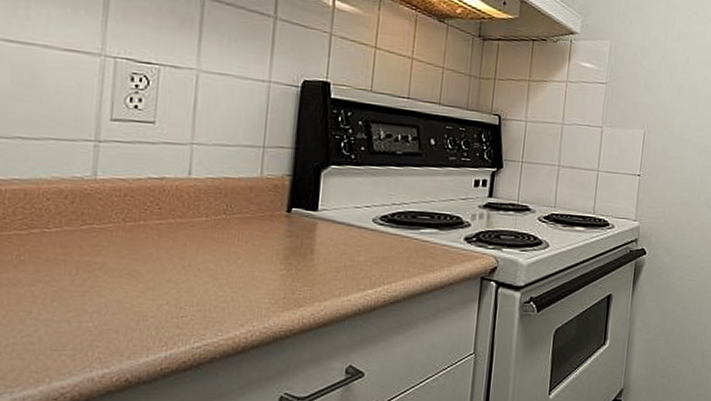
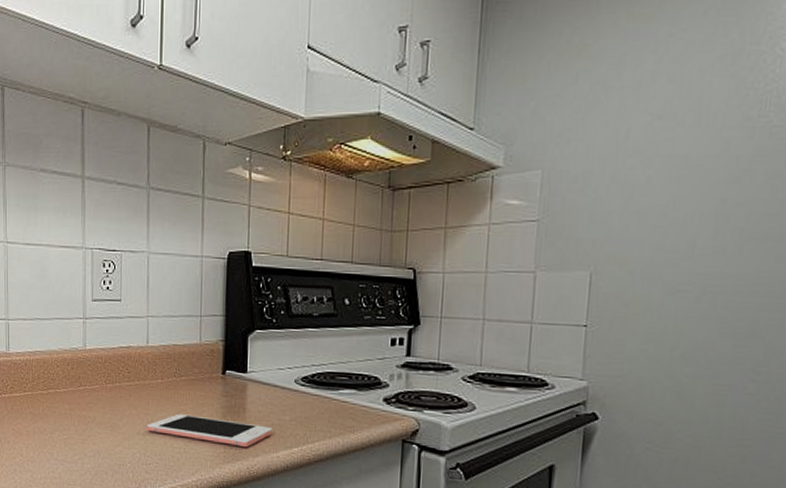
cell phone: none [180,256,344,293] -> present [146,414,272,448]

